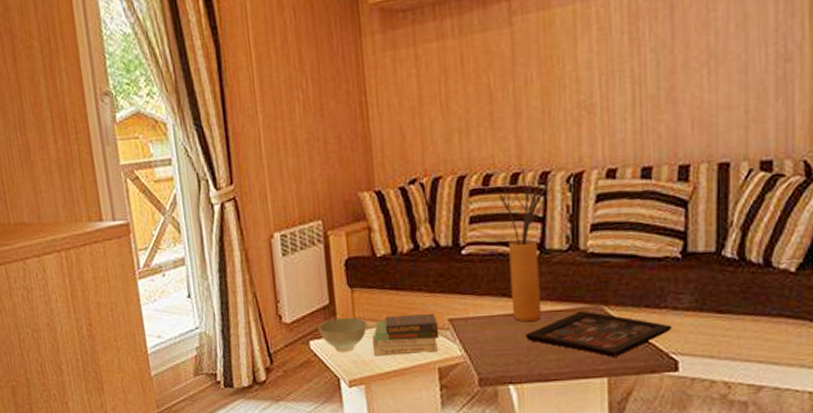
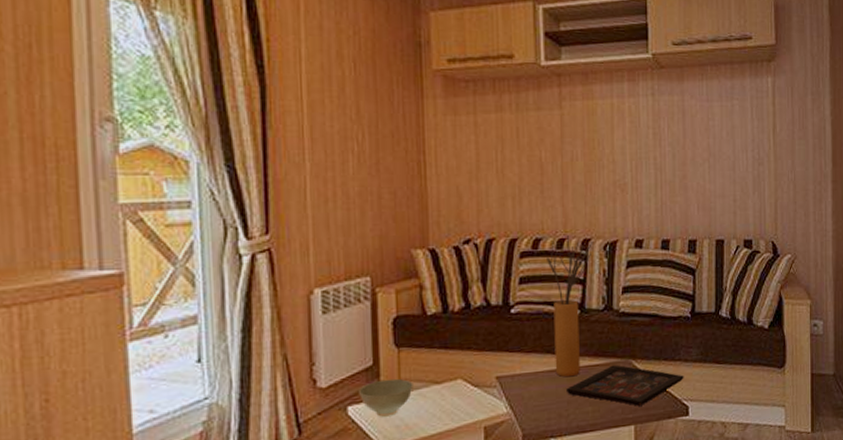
books: present [373,314,440,356] -> none [418,372,487,419]

